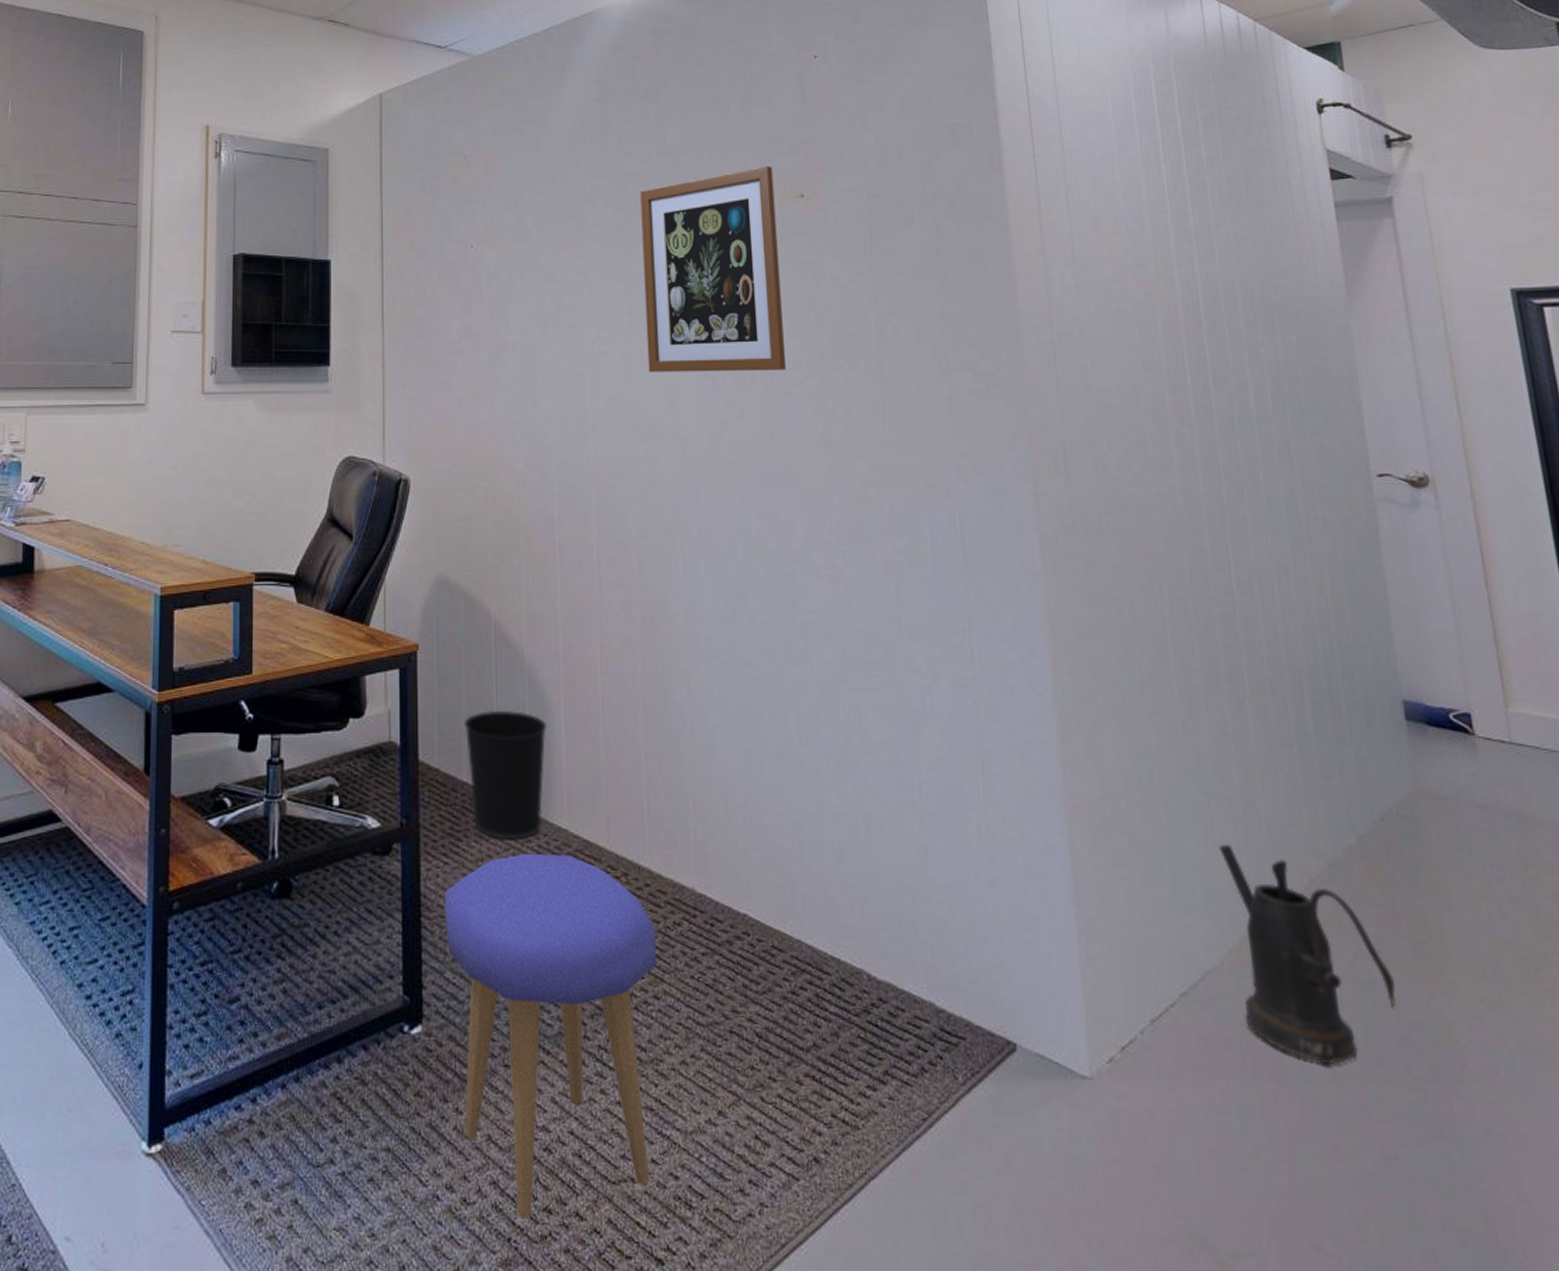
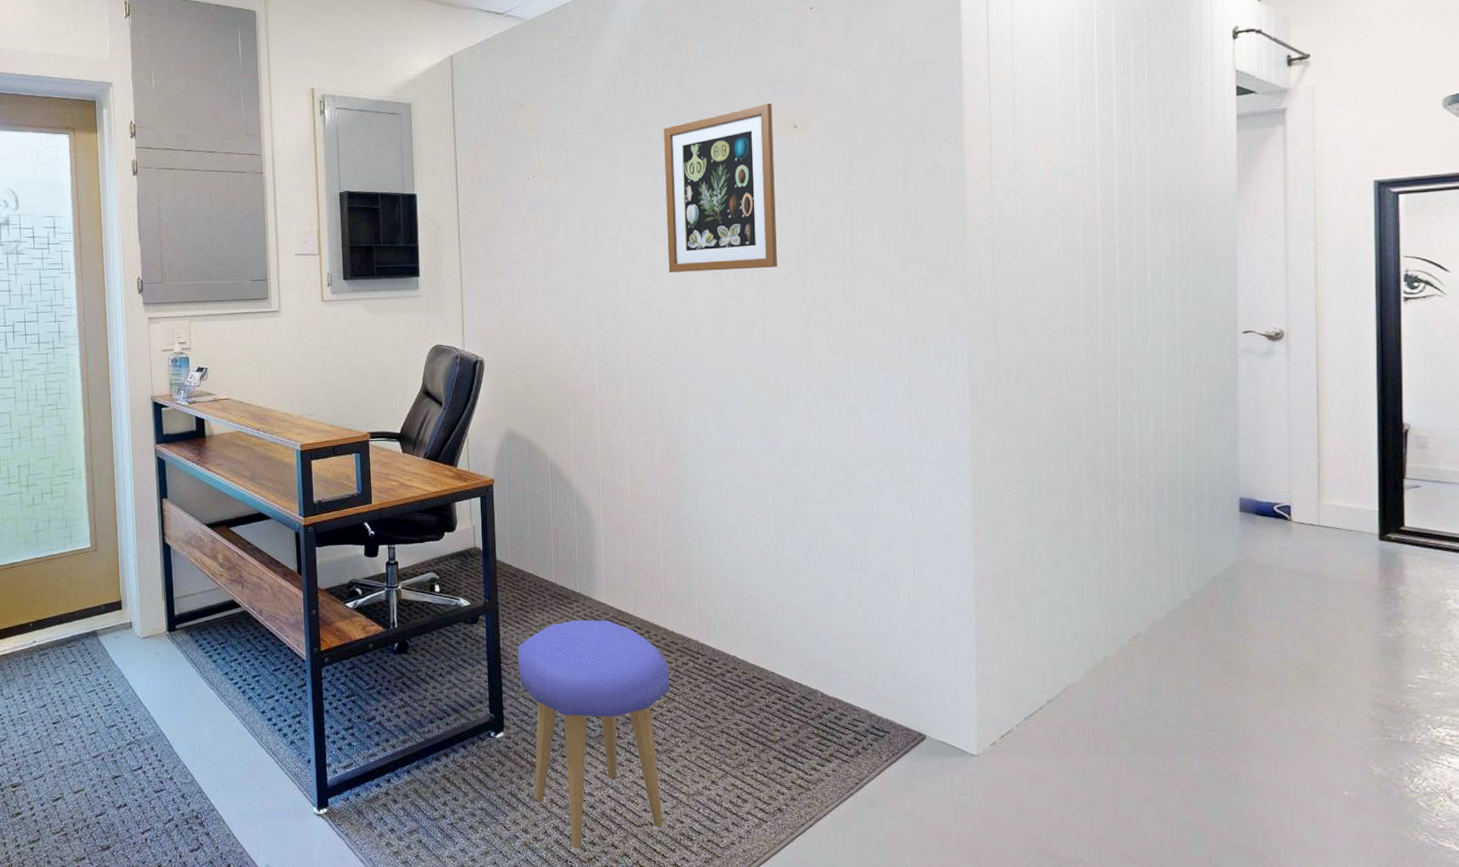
wastebasket: present [464,710,547,840] -> none [529,523,590,611]
watering can: present [1218,844,1396,1065] -> none [1086,601,1207,744]

